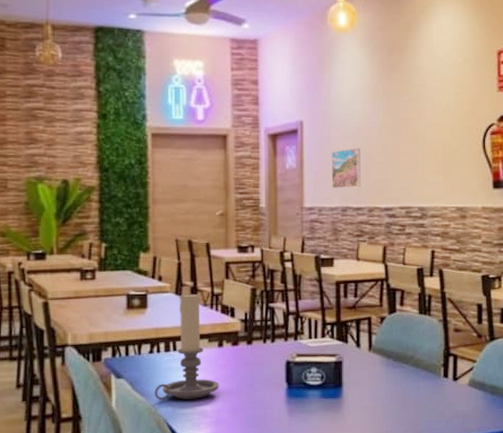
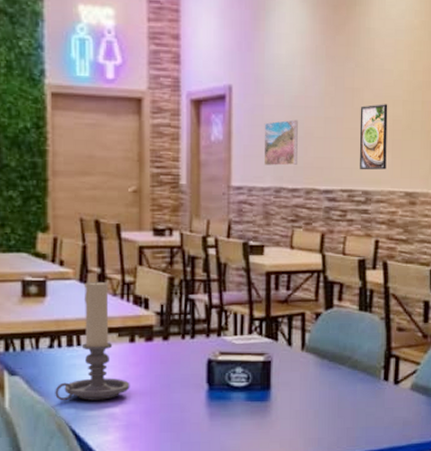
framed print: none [414,131,439,189] -> present [359,104,388,170]

